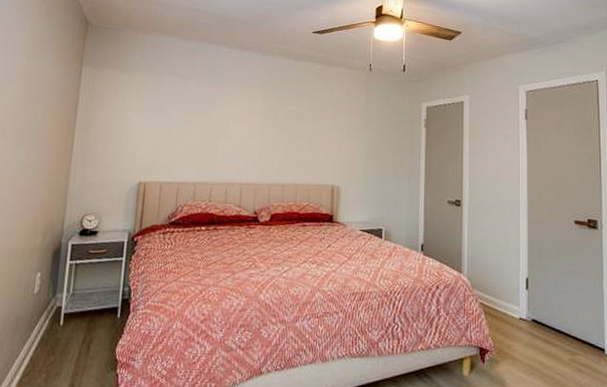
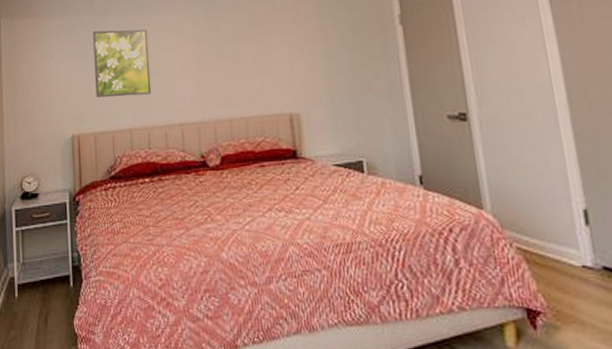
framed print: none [167,92,223,155] -> present [93,29,152,98]

